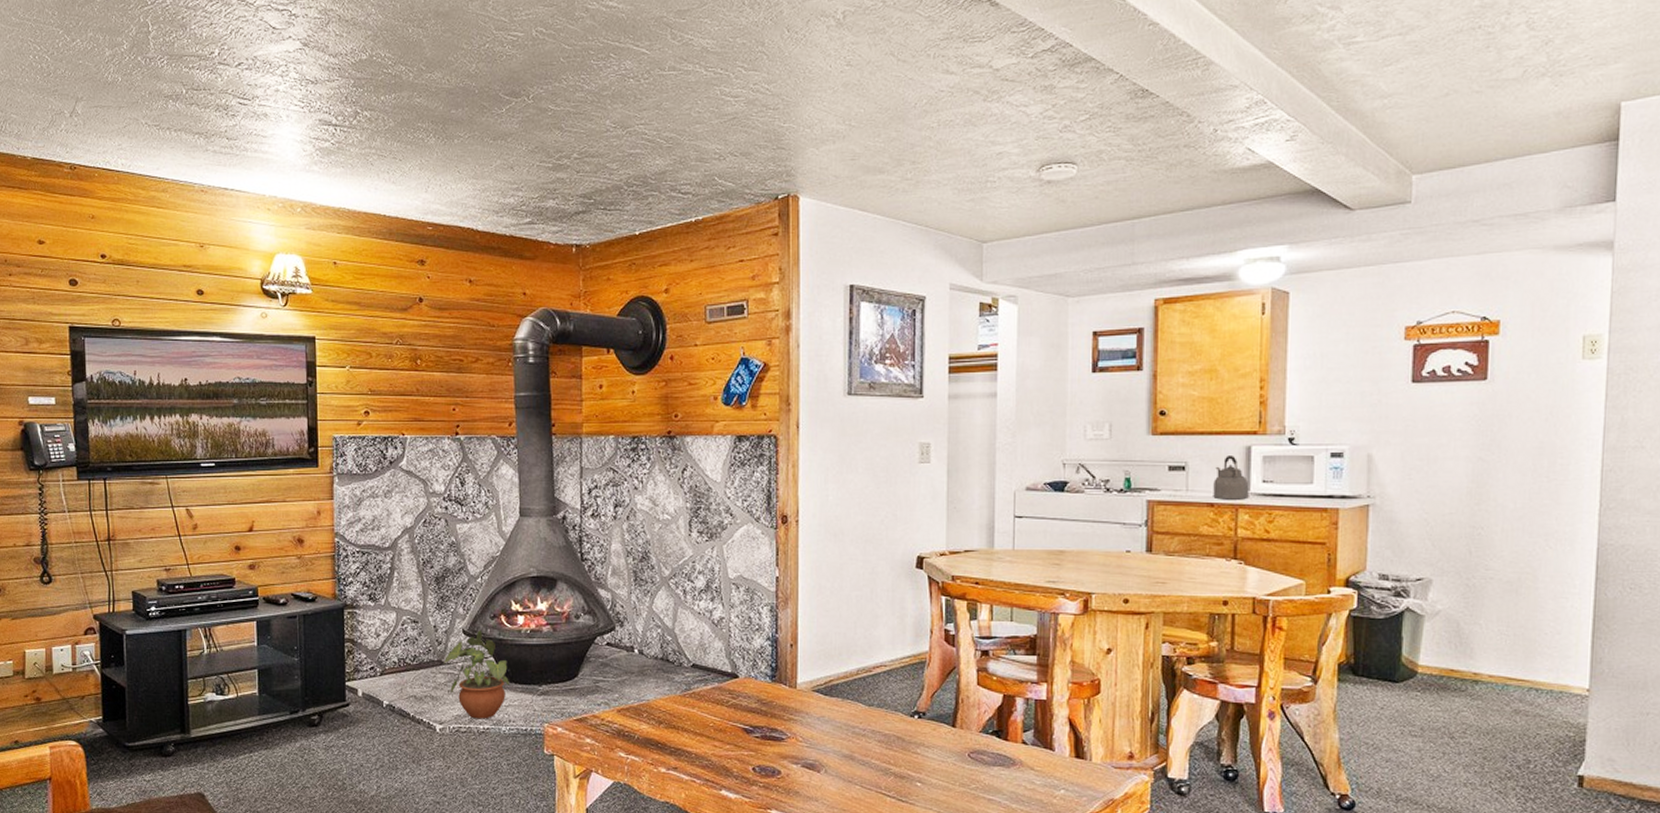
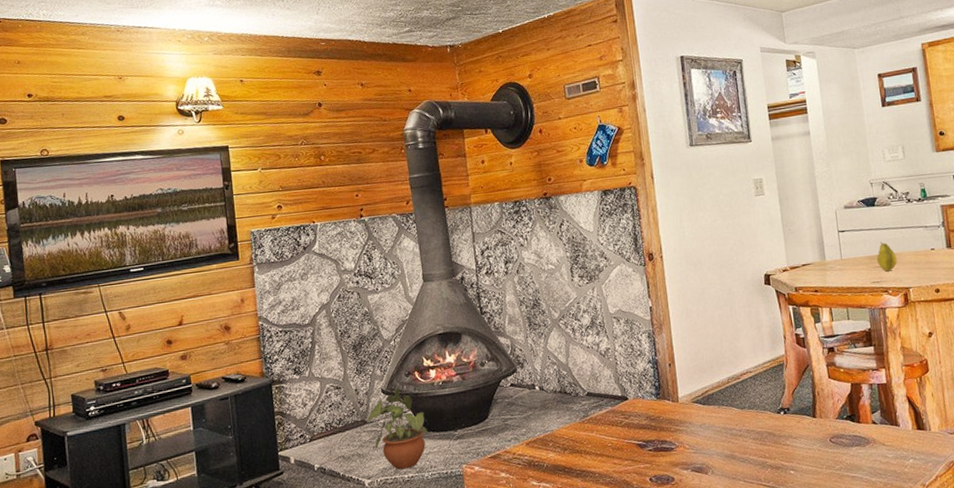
fruit: none [1056,535,1082,571] -> present [876,242,897,272]

